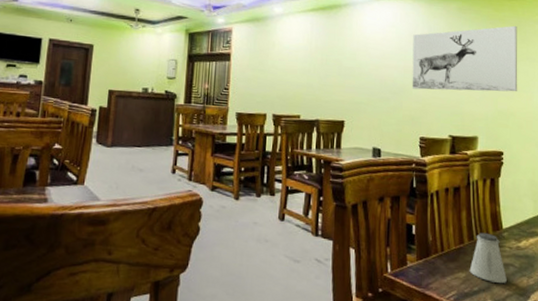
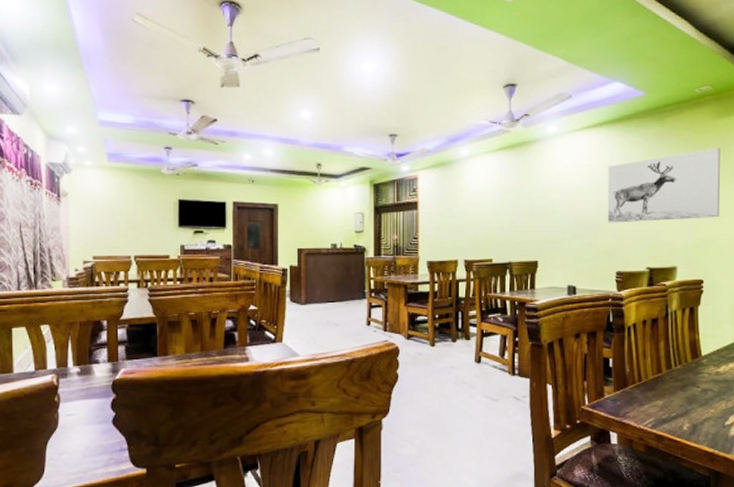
saltshaker: present [469,232,507,284] -> none [667,361,705,409]

